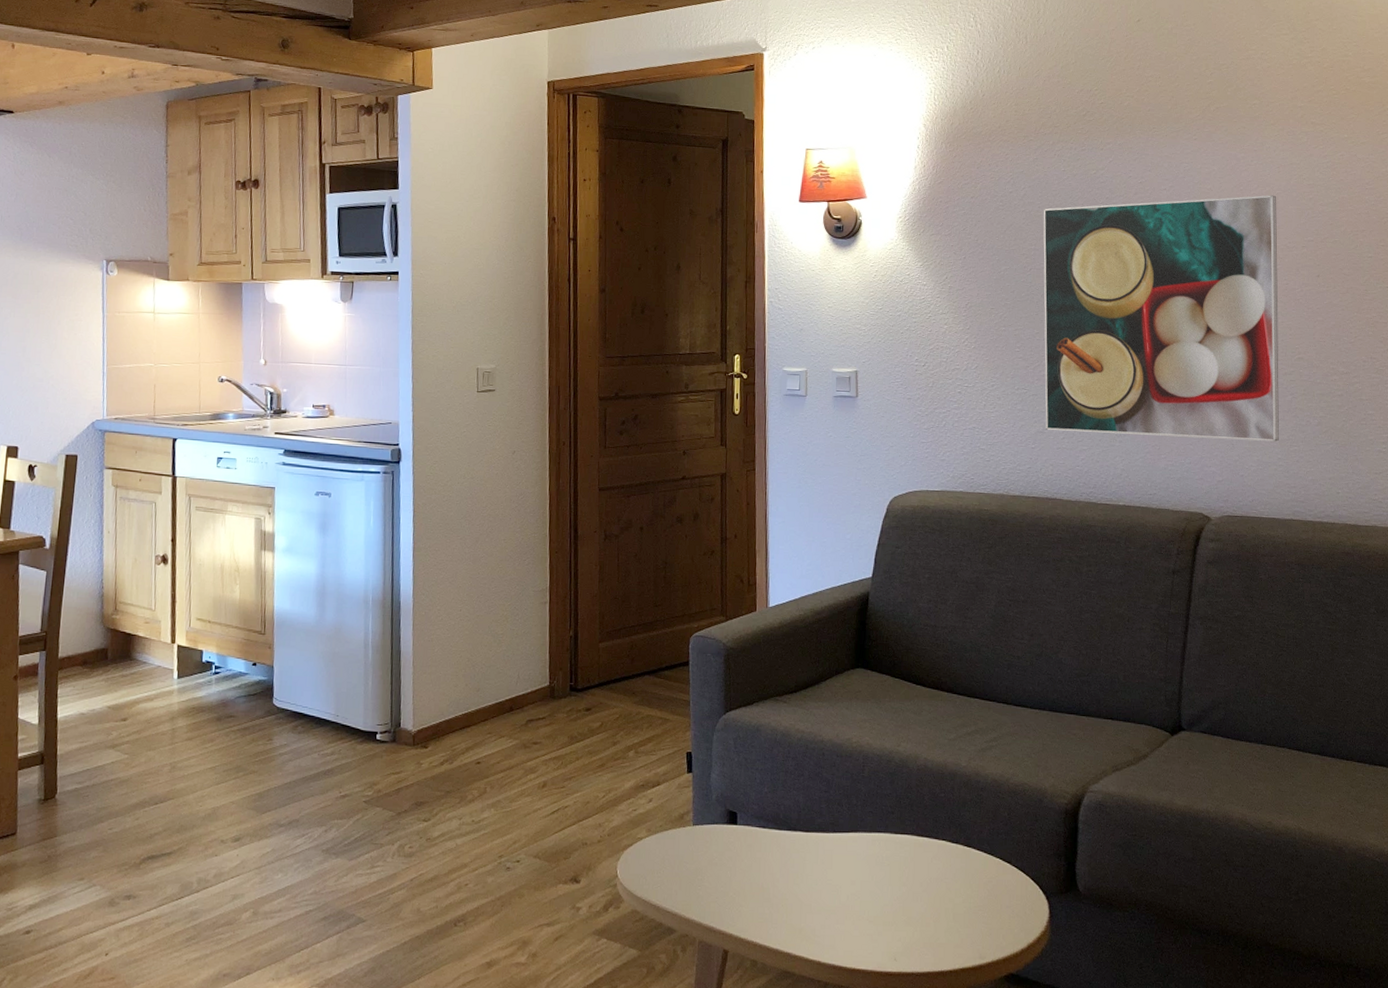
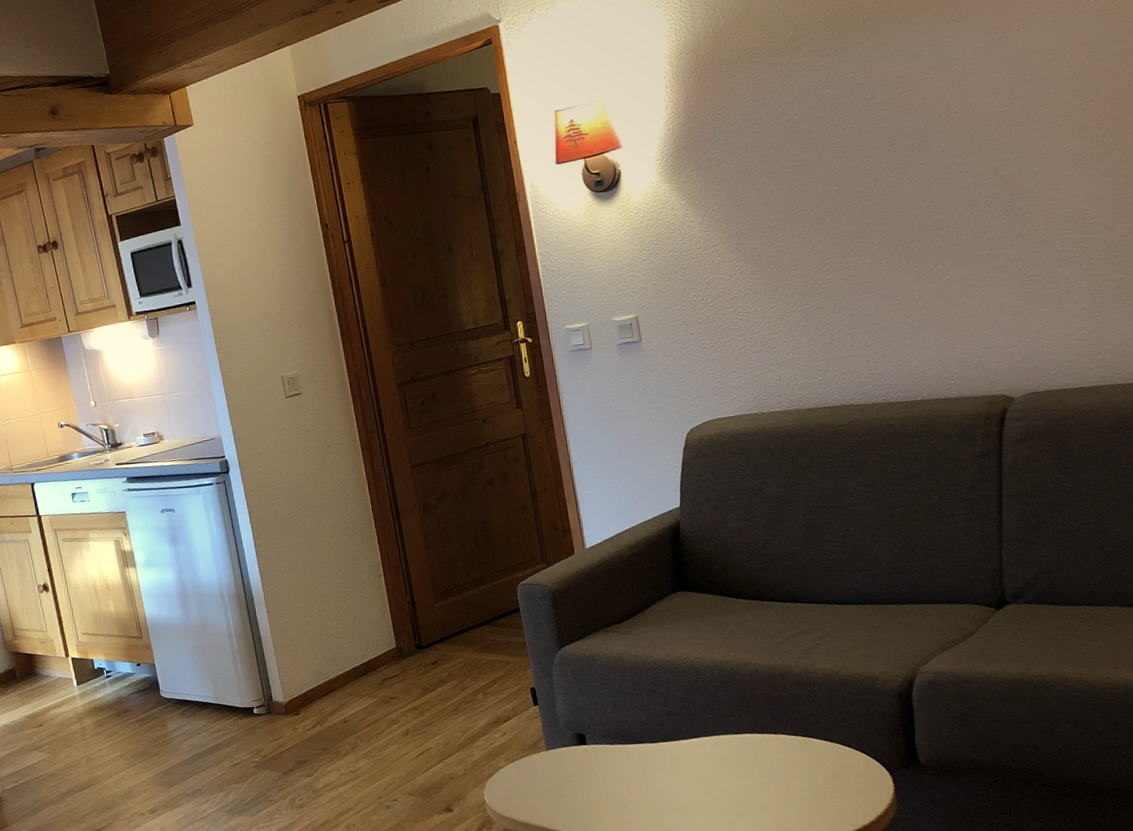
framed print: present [1043,195,1280,442] -> none [802,61,1079,340]

